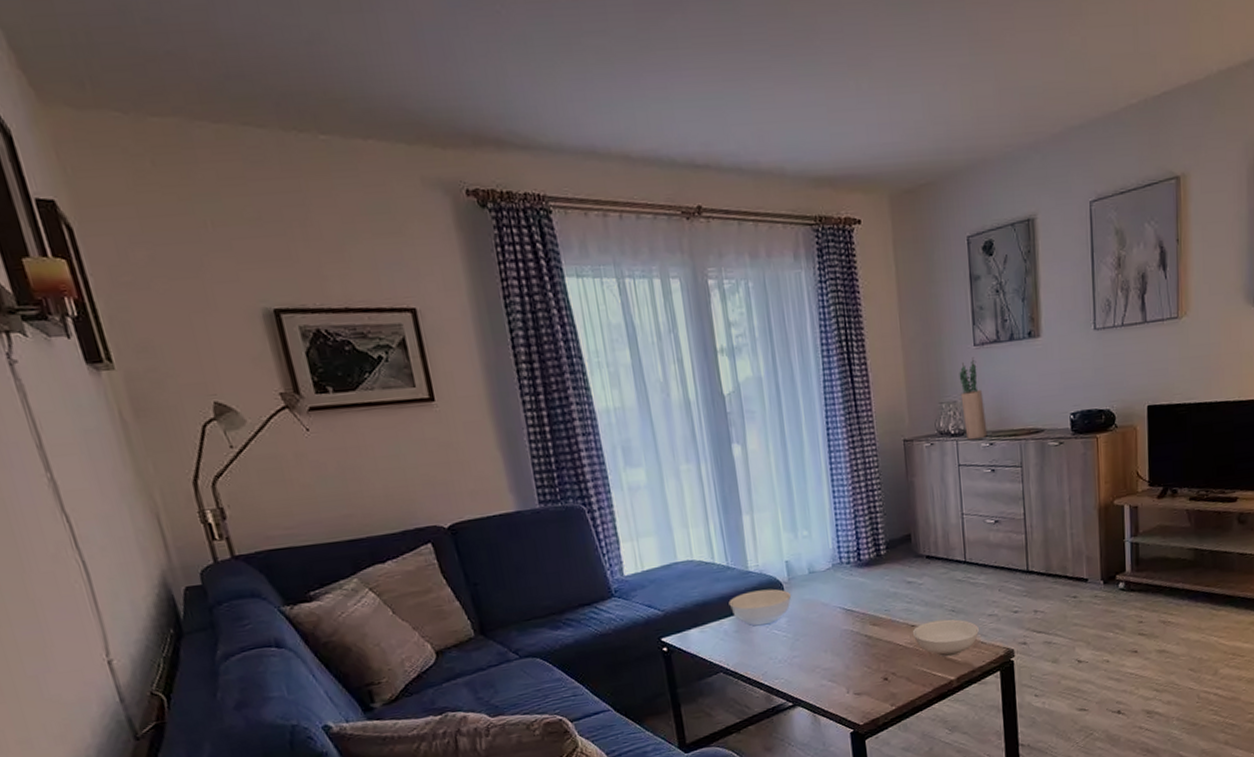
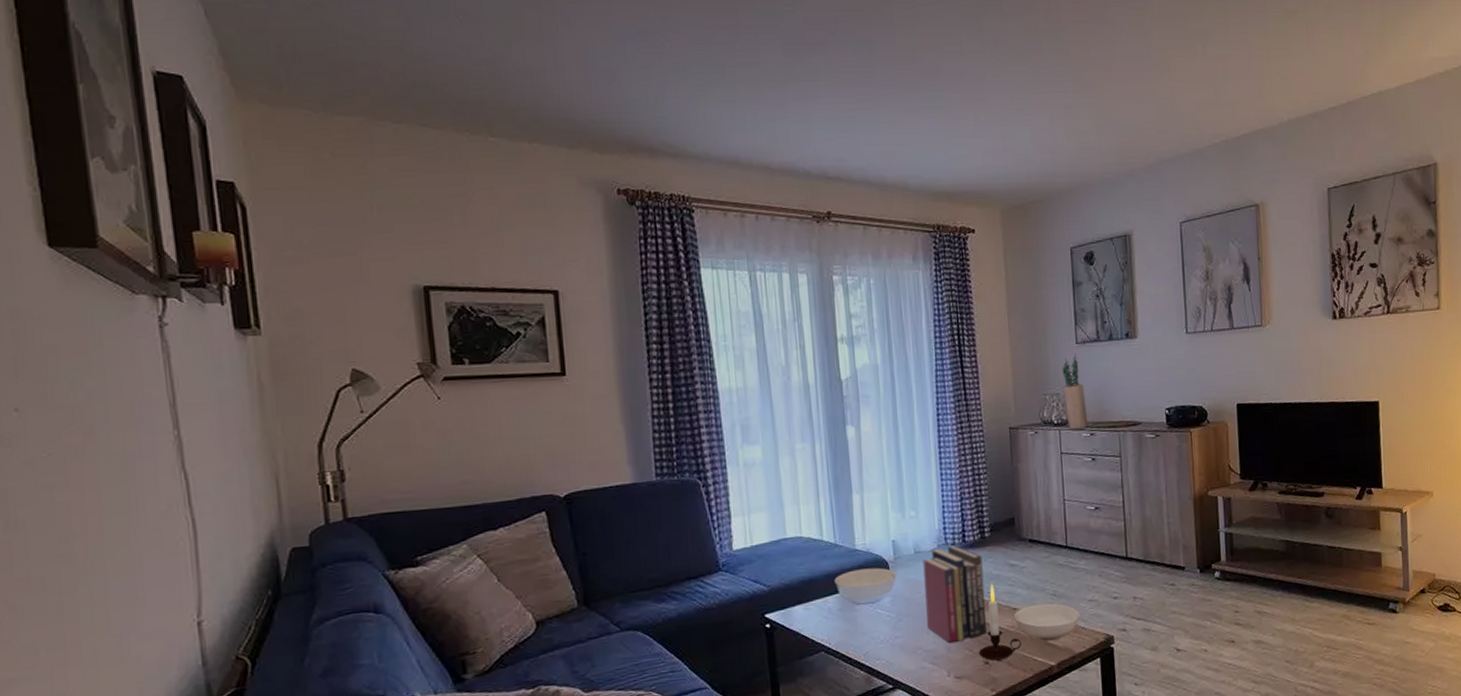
books: none [817,564,885,661] -> present [923,545,987,643]
candle: none [877,601,920,677] -> present [978,583,1021,661]

